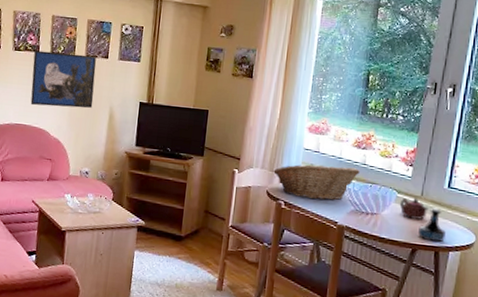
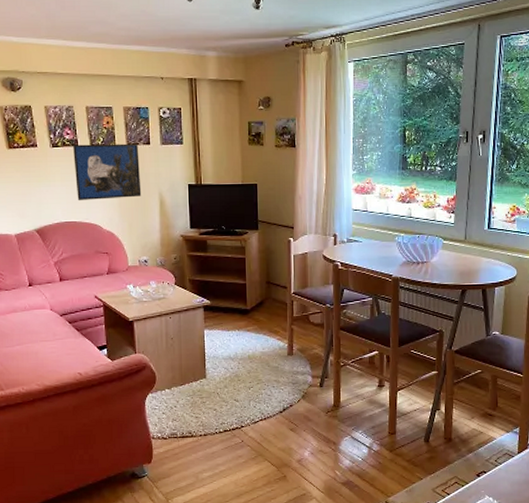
fruit basket: present [273,163,360,201] -> none [327,222,407,257]
teapot: present [399,198,429,220] -> none [446,242,473,262]
tequila bottle: present [418,208,446,243] -> none [466,249,490,281]

